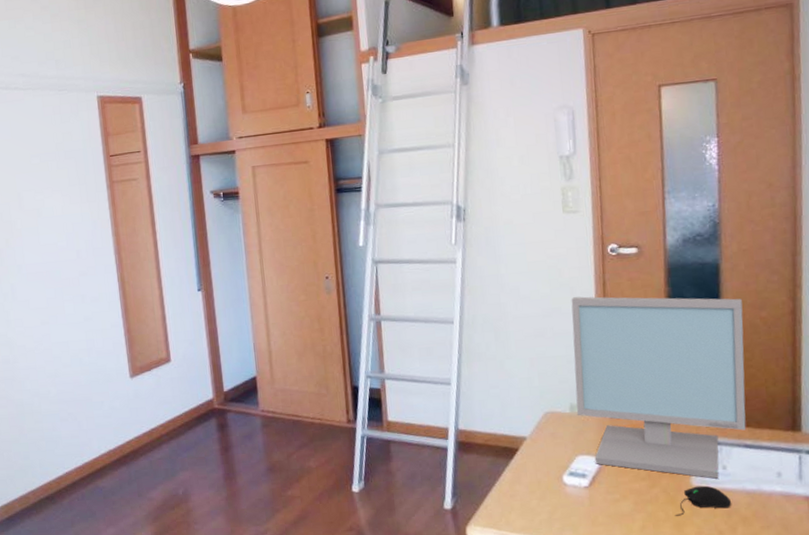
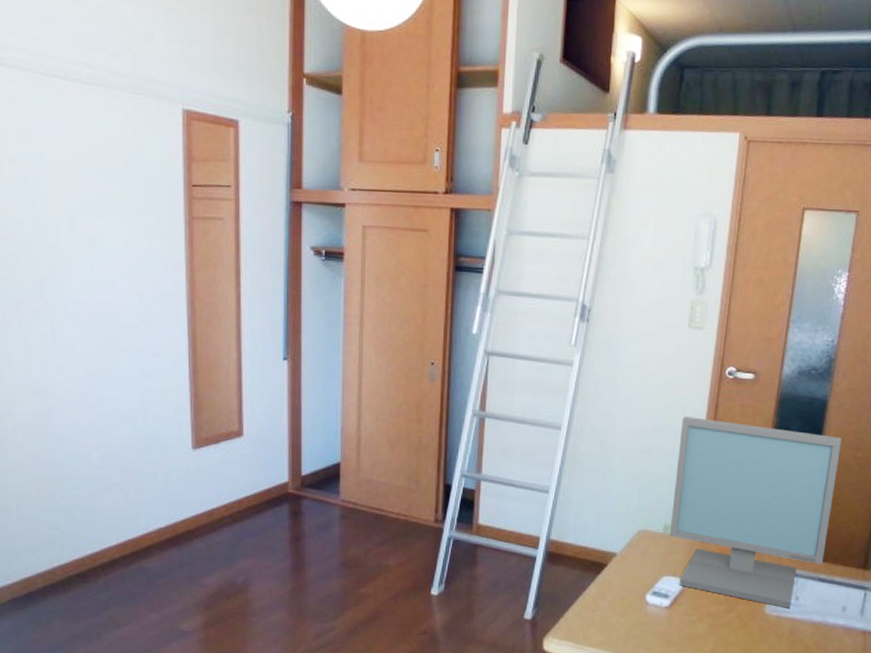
computer mouse: present [675,485,732,516] -> none [744,614,798,641]

